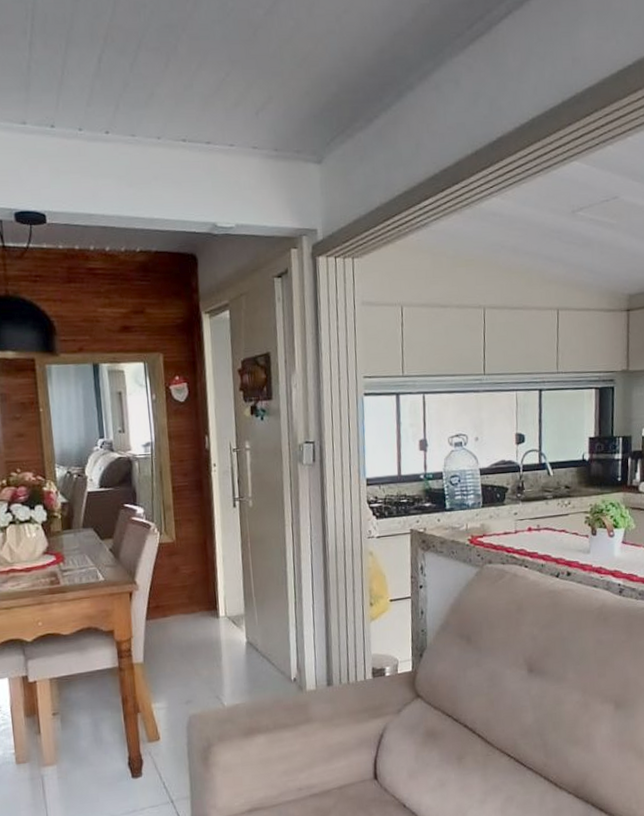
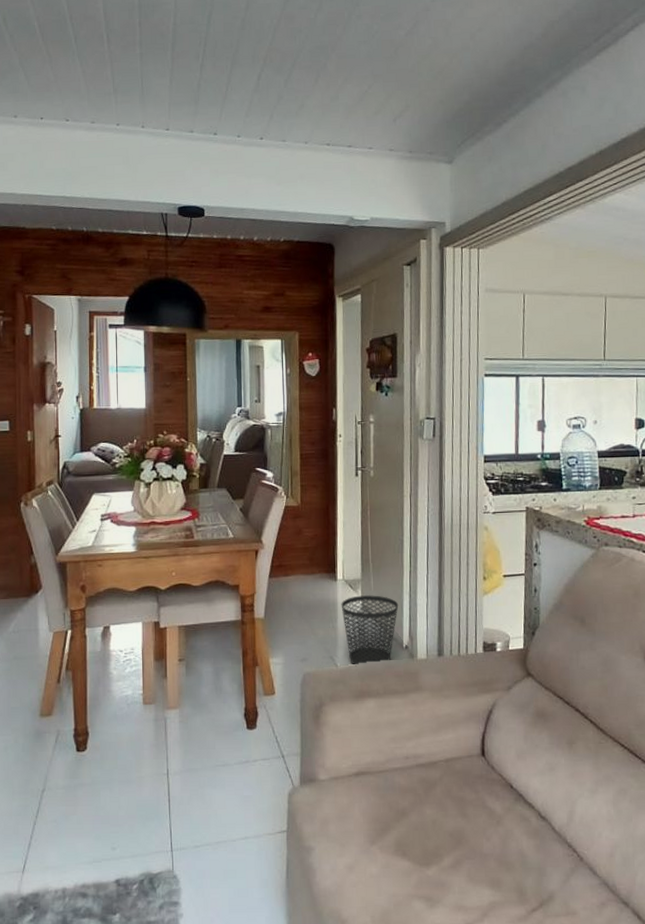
wastebasket: none [224,629,285,704] -> present [341,595,399,667]

